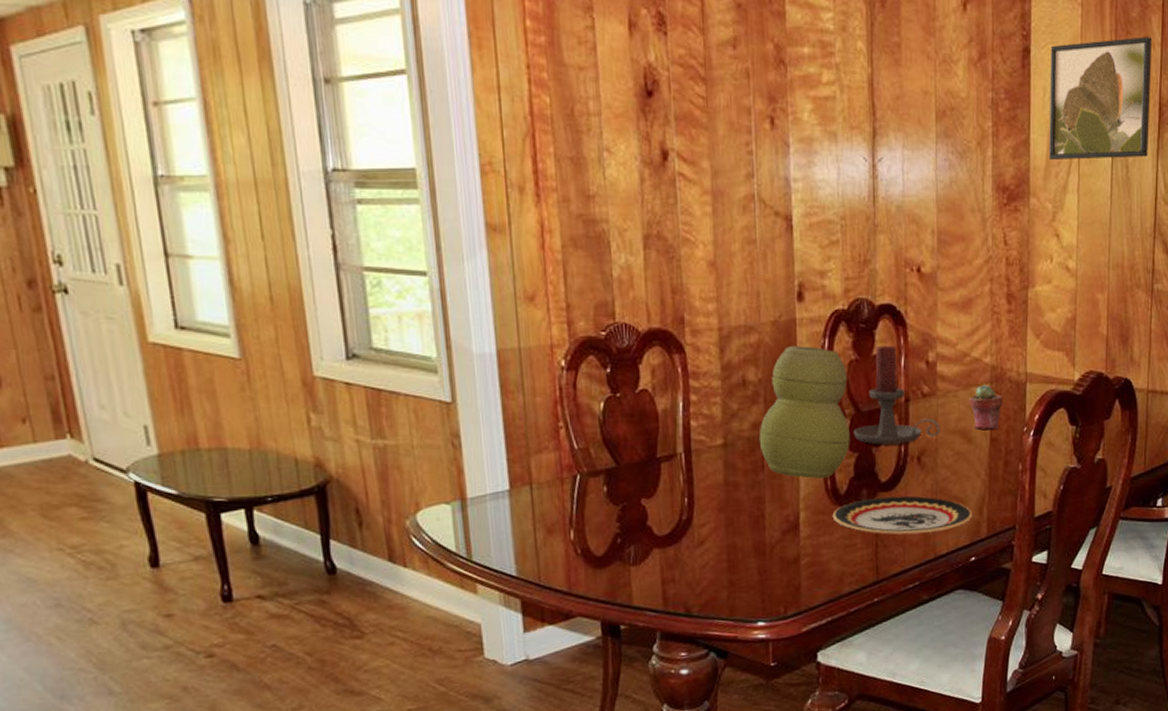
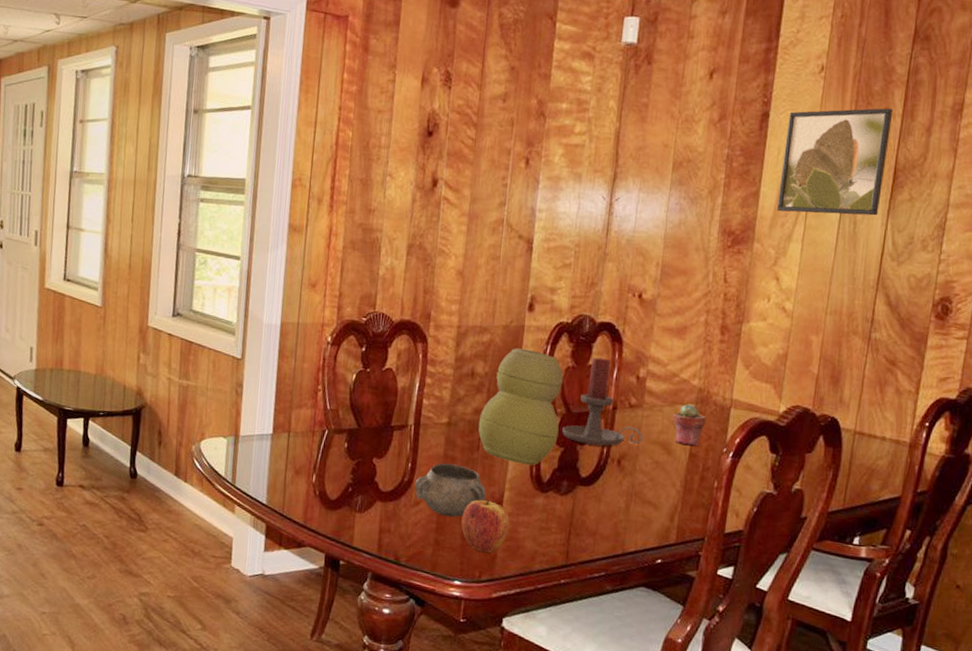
decorative bowl: none [696,490,780,552] -> present [415,463,486,518]
apple: none [755,525,810,585] -> present [461,499,510,553]
plate: present [832,496,972,535] -> none [533,489,663,530]

